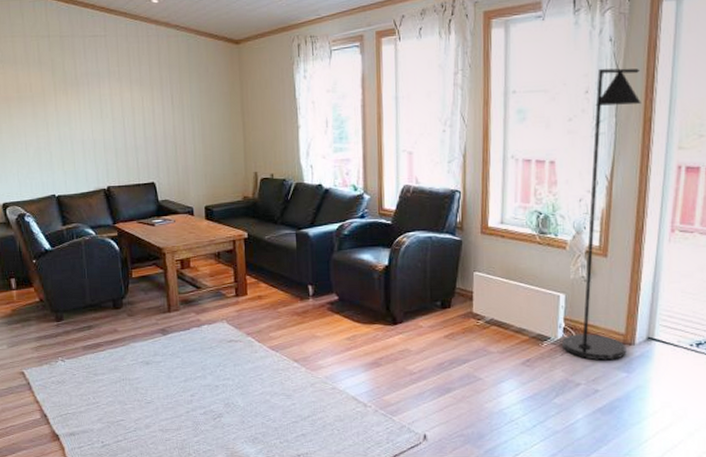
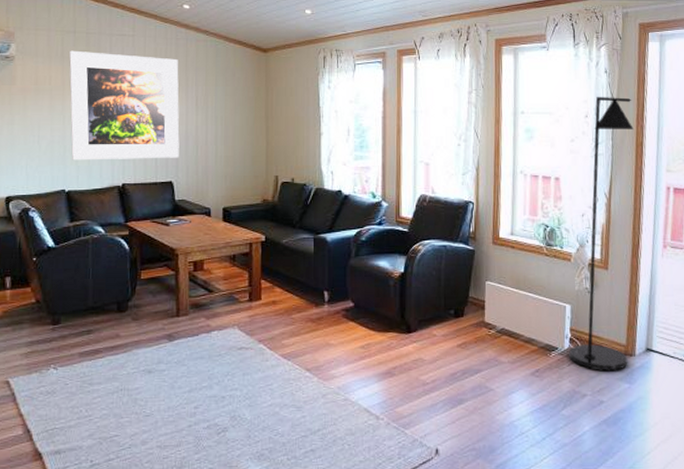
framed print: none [46,55,159,166] -> present [69,50,180,160]

